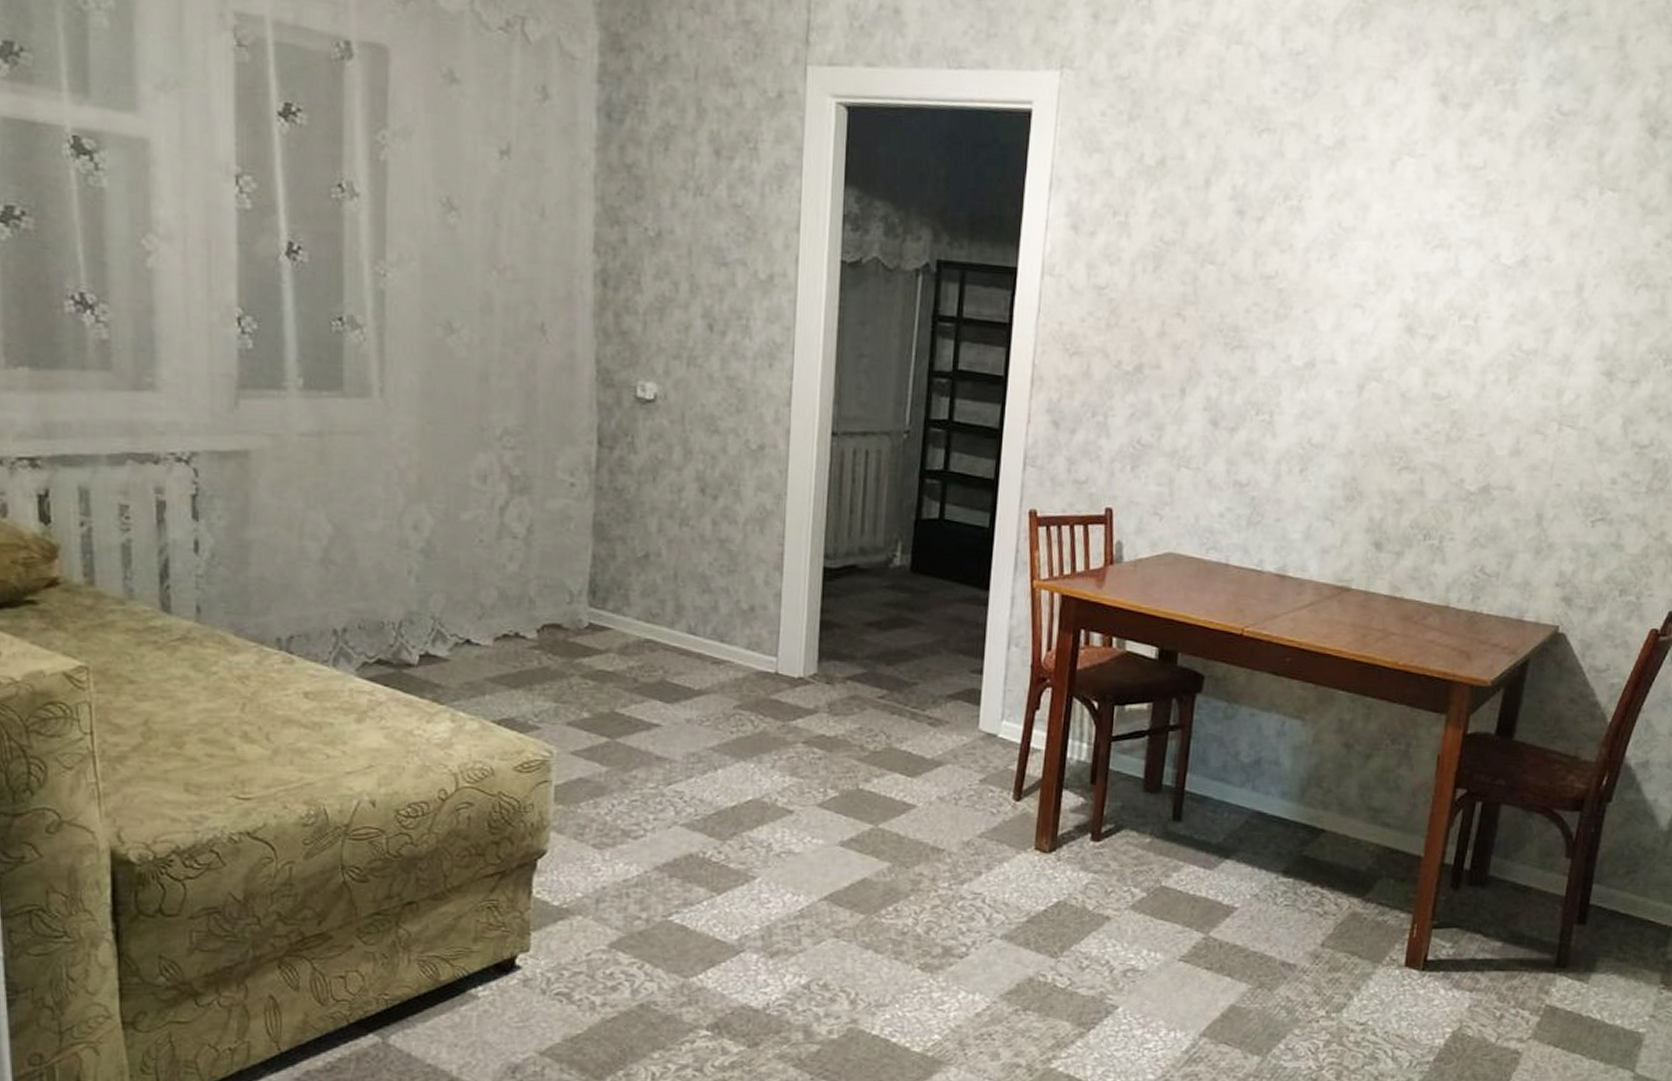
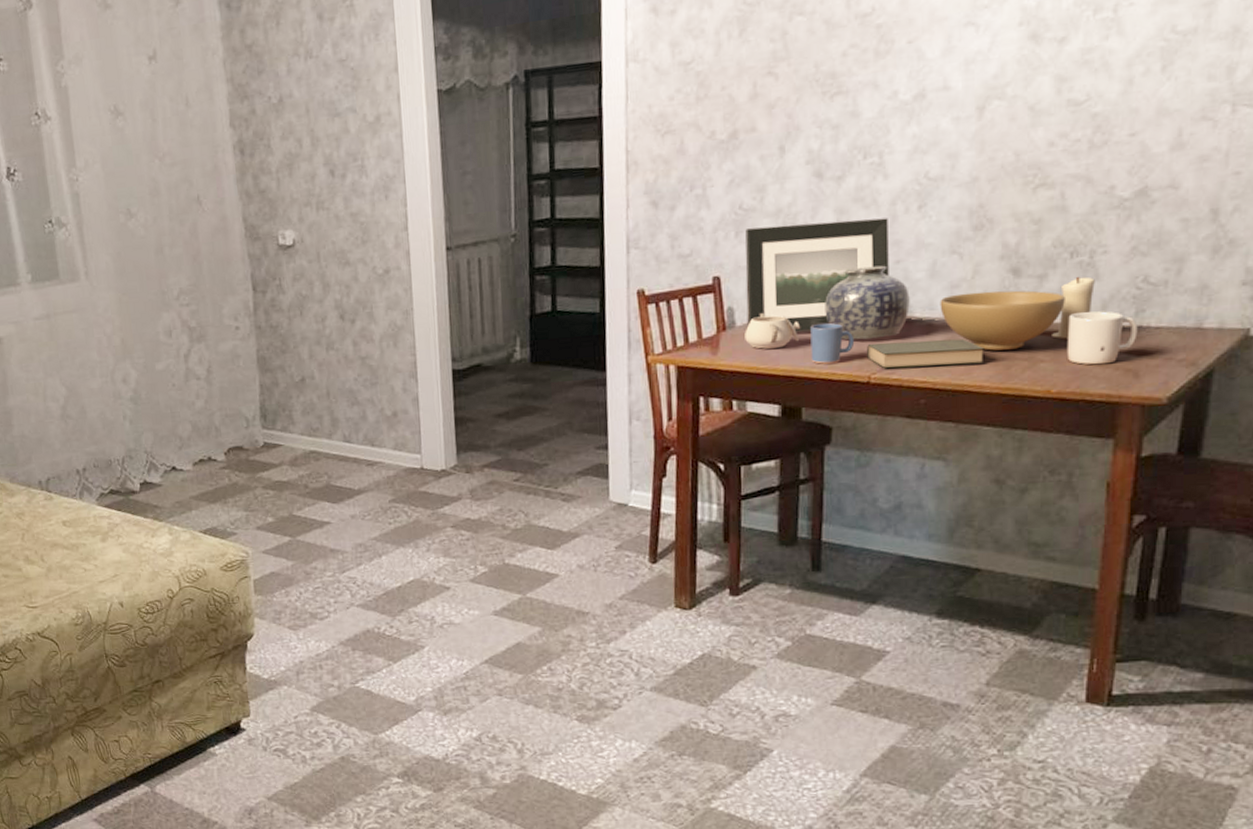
teapot: none [1130,551,1185,589] -> present [745,312,801,349]
picture frame: none [1134,465,1273,578] -> present [744,218,889,333]
mug: none [1191,569,1233,612] -> present [810,322,855,364]
vase: none [1208,519,1286,592] -> present [825,265,910,340]
book: none [1243,597,1346,629] -> present [867,339,984,369]
bowl: none [1310,559,1417,619] -> present [940,290,1065,351]
candle: none [1403,559,1442,616] -> present [1052,277,1095,339]
mug: none [1414,592,1473,644] -> present [1066,311,1138,365]

